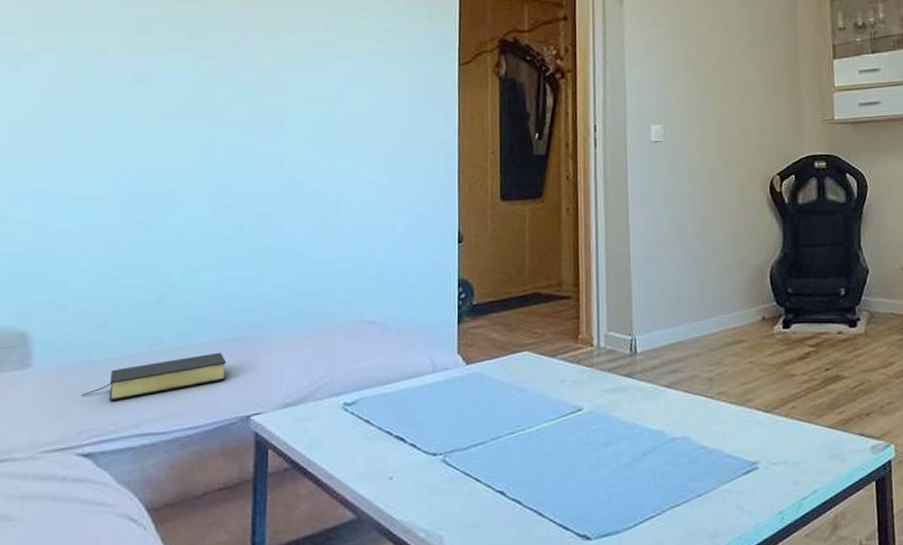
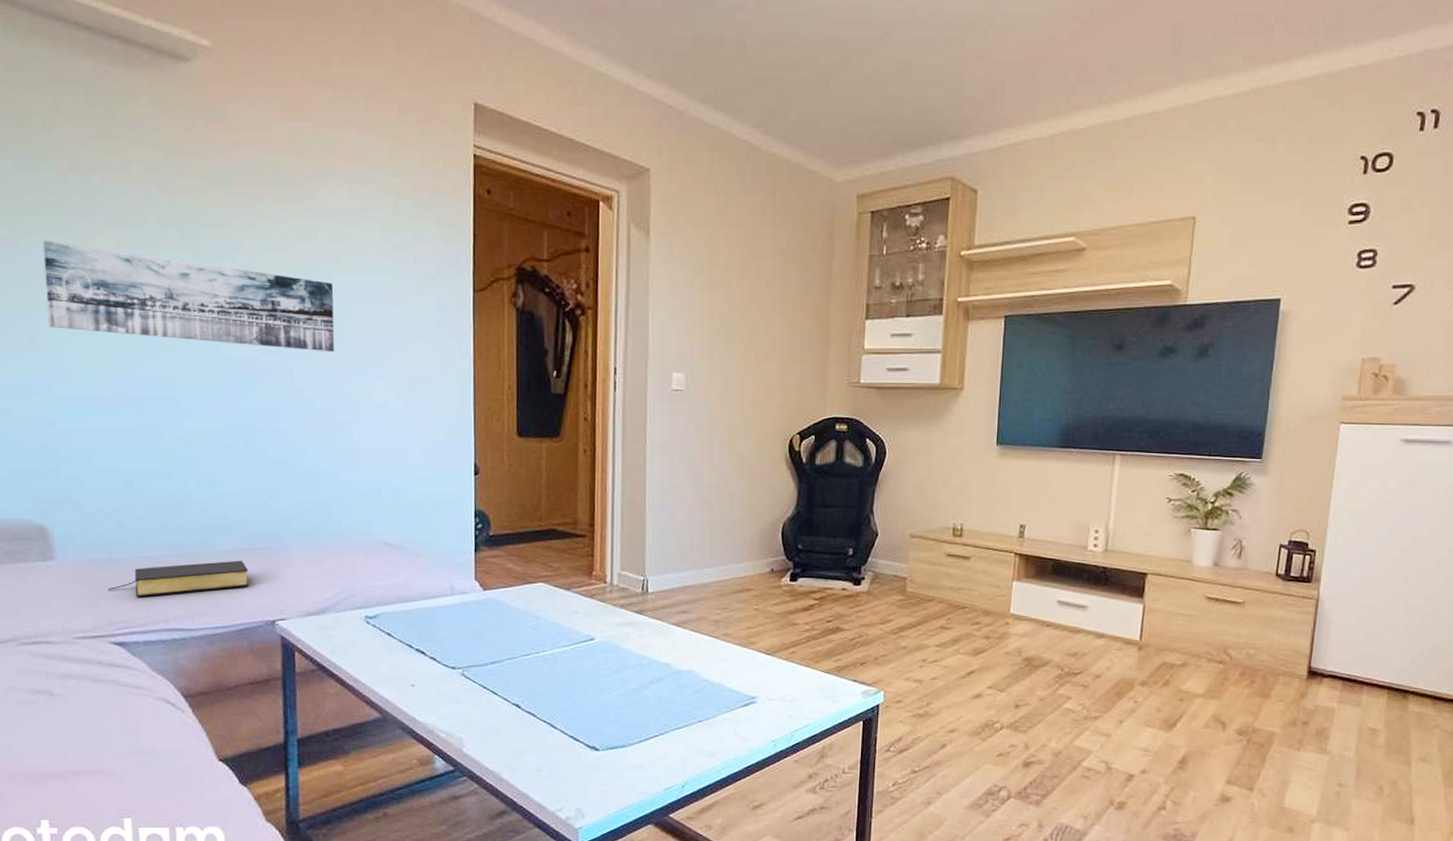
wall art: none [56,52,327,134] -> present [42,240,335,353]

